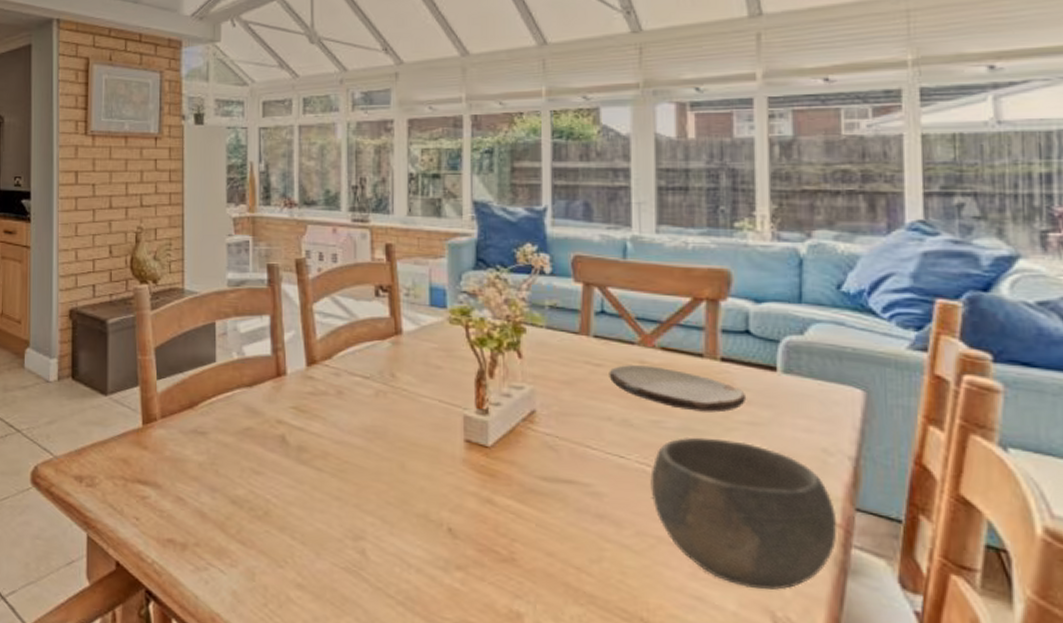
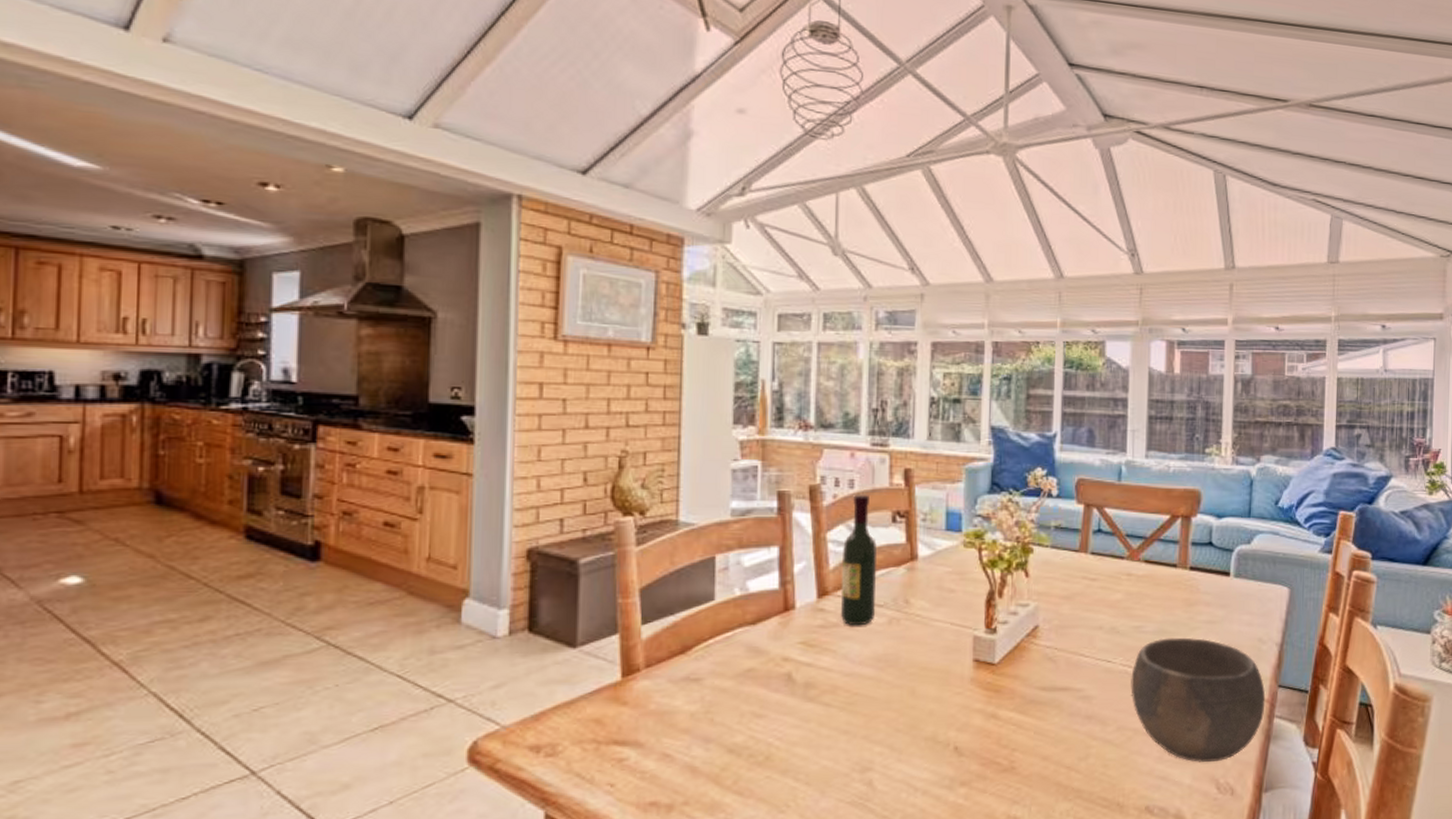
wine bottle: none [328,268,363,396] -> present [840,494,878,626]
plate: present [609,365,747,413] -> none [1102,577,1207,615]

